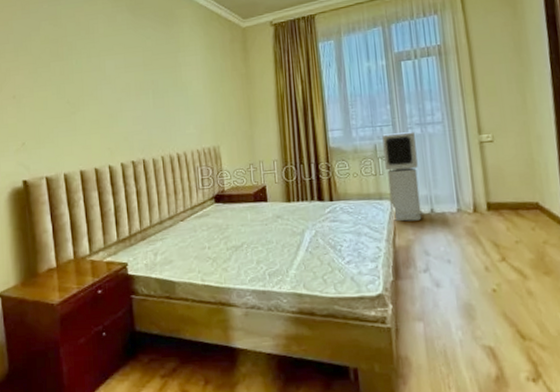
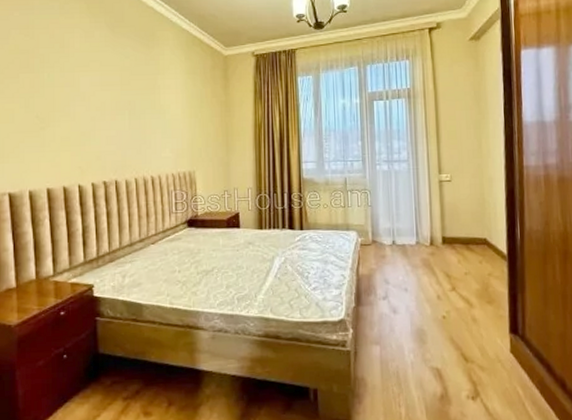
air purifier: present [382,132,423,222] -> none [352,168,385,252]

